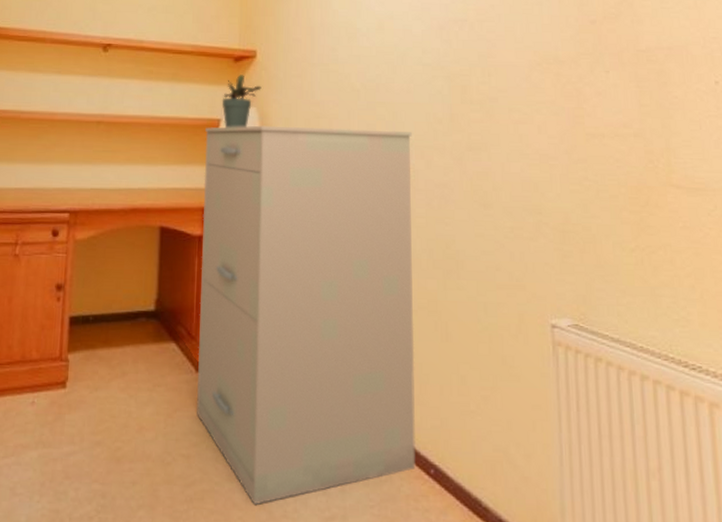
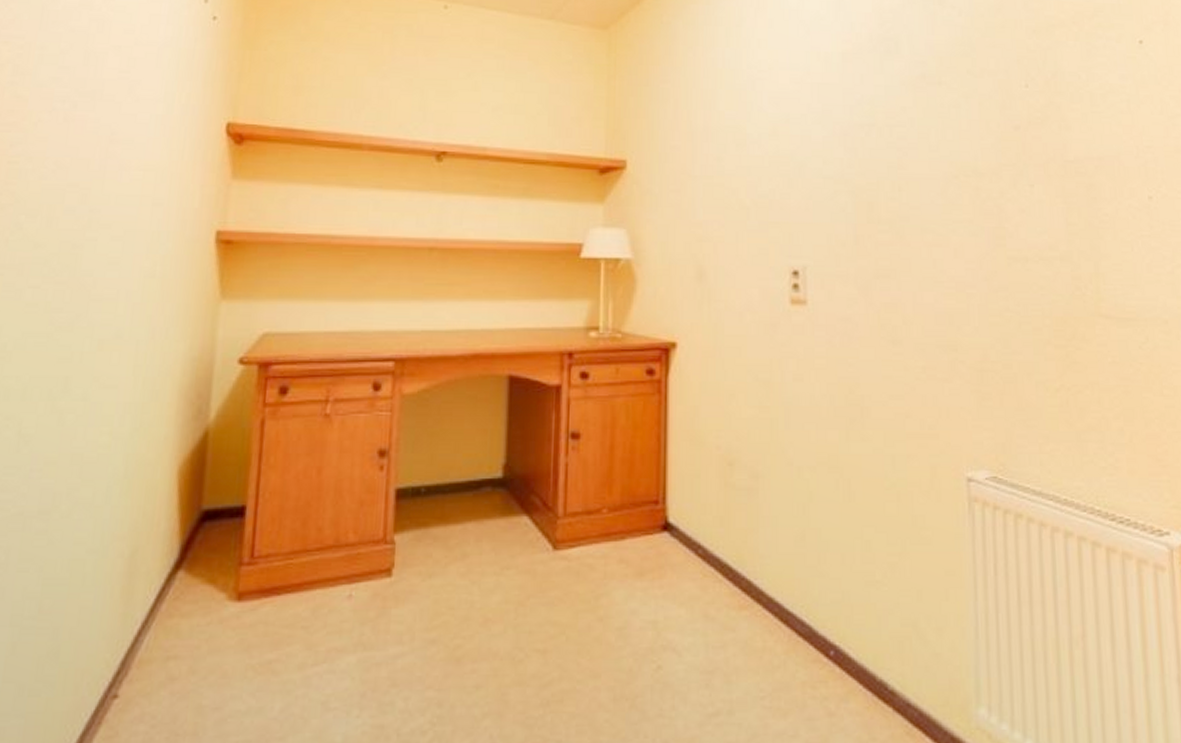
filing cabinet: present [197,125,416,506] -> none [554,251,813,705]
potted plant: present [221,75,262,128] -> none [584,189,633,254]

